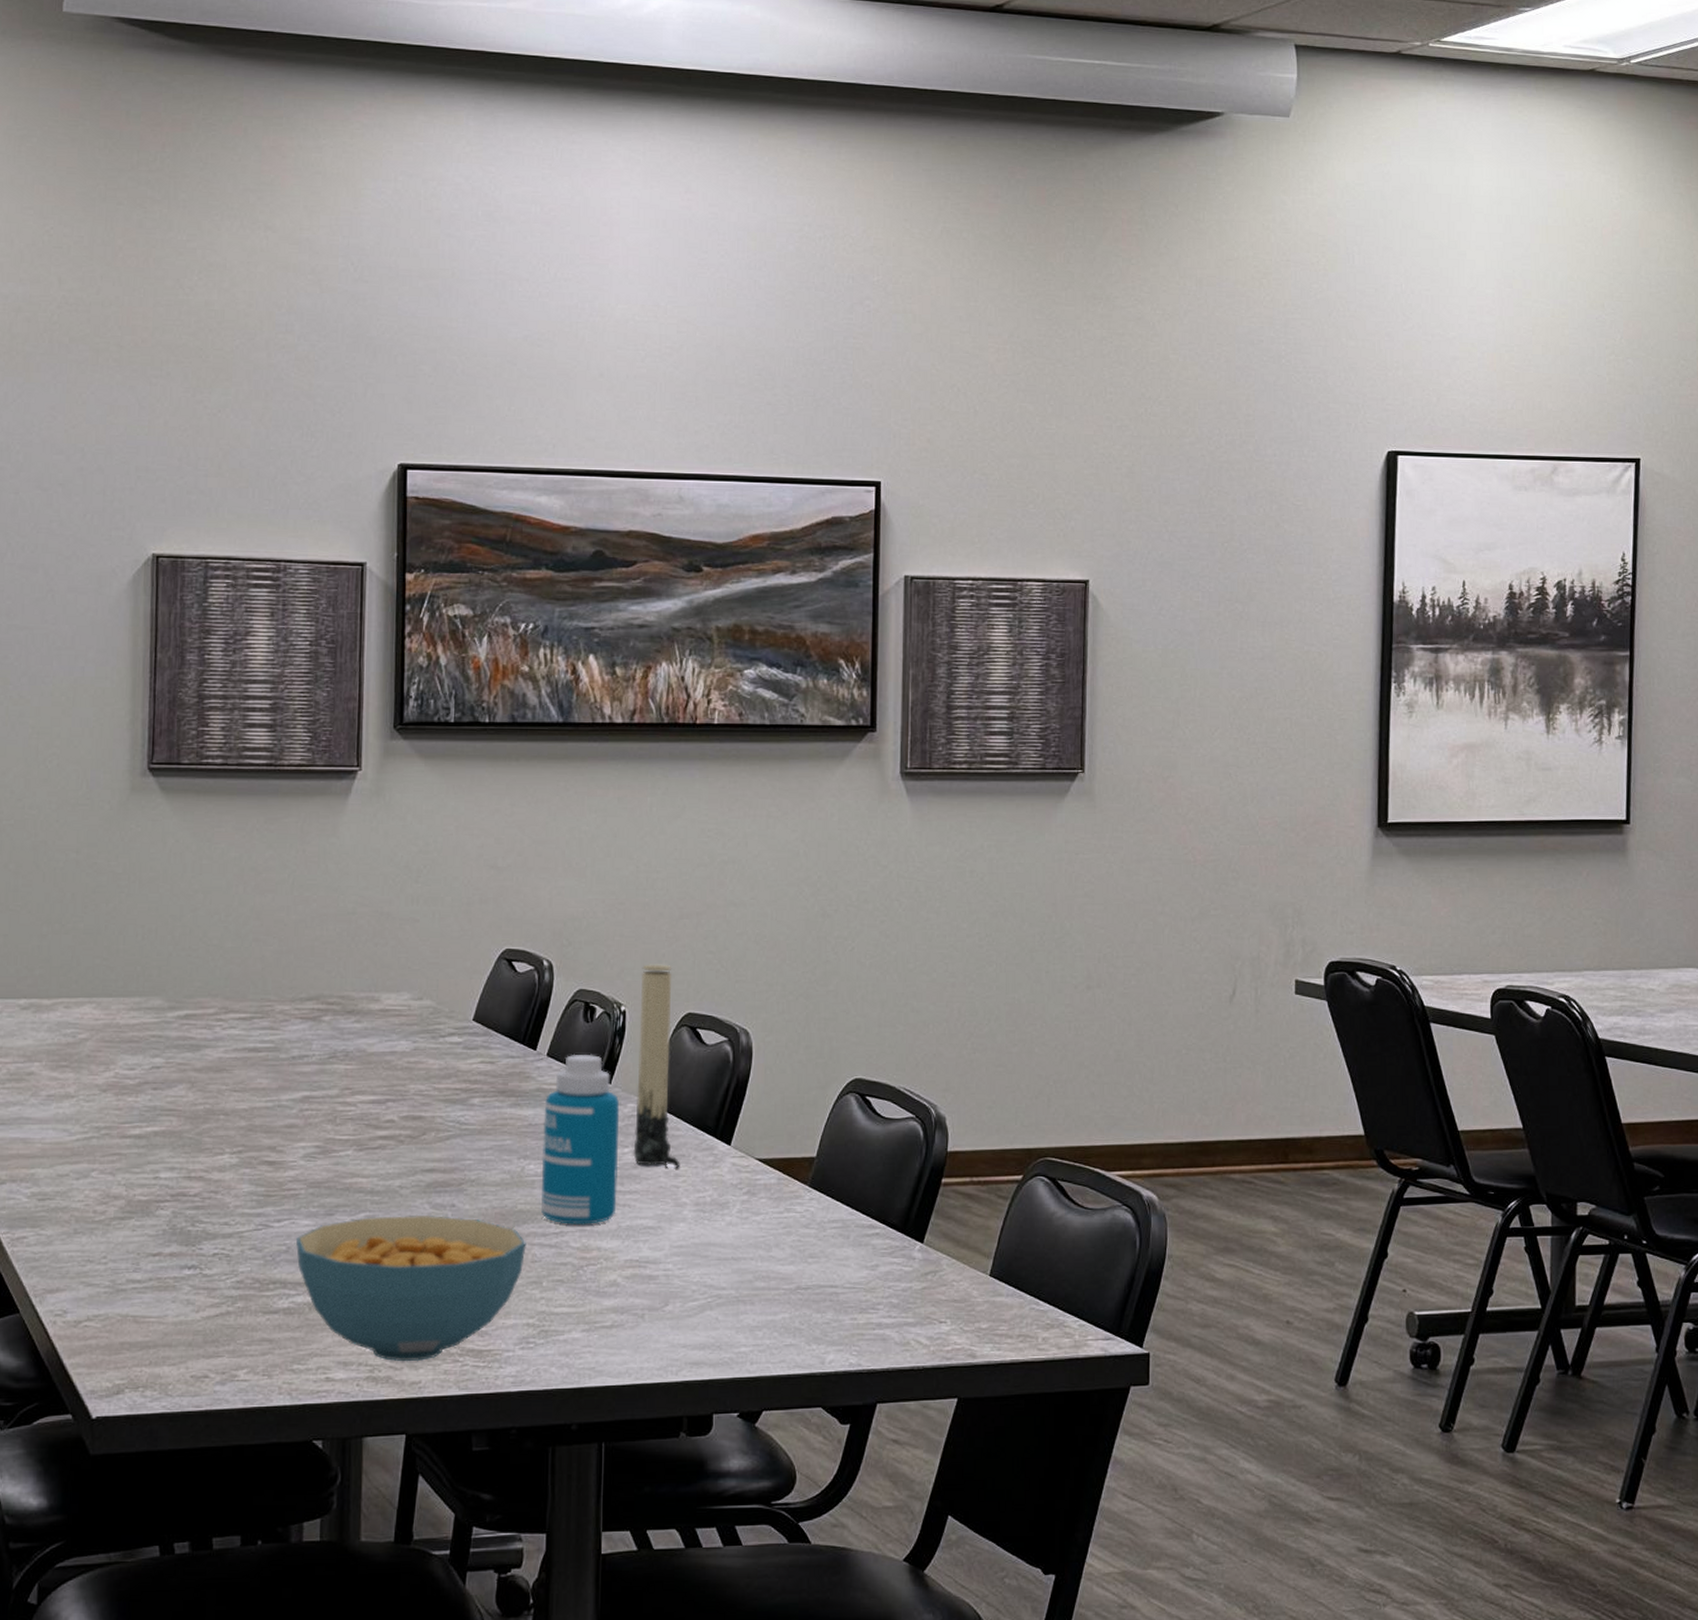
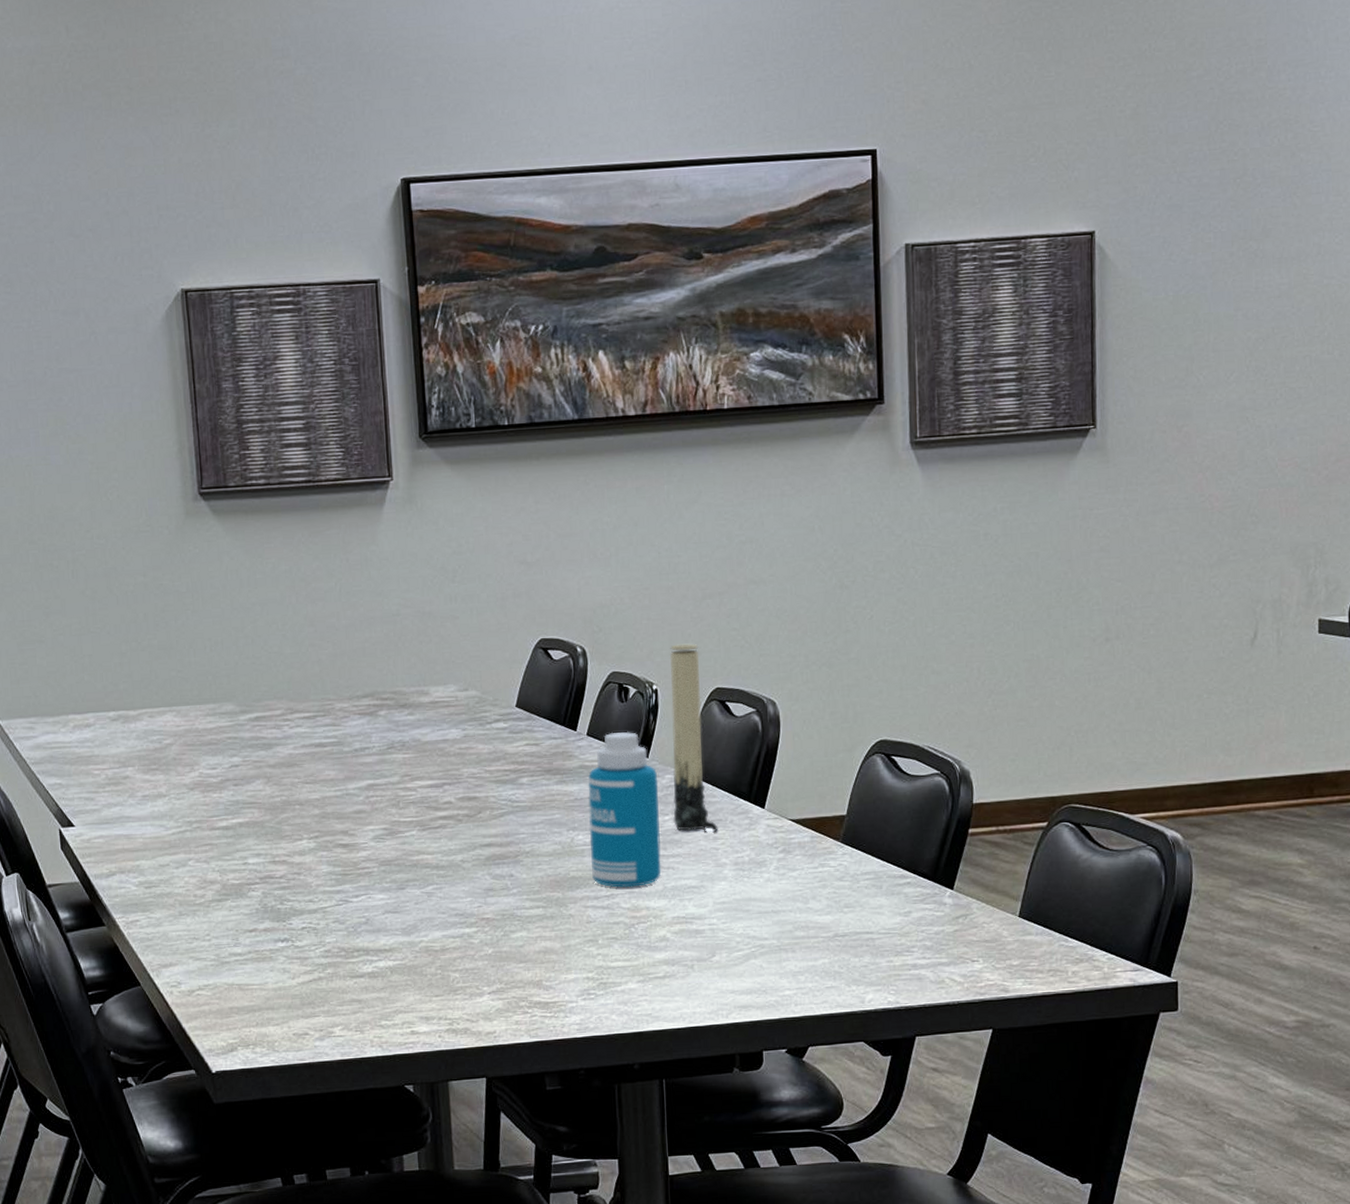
cereal bowl: present [295,1214,526,1362] -> none [373,884,581,1015]

